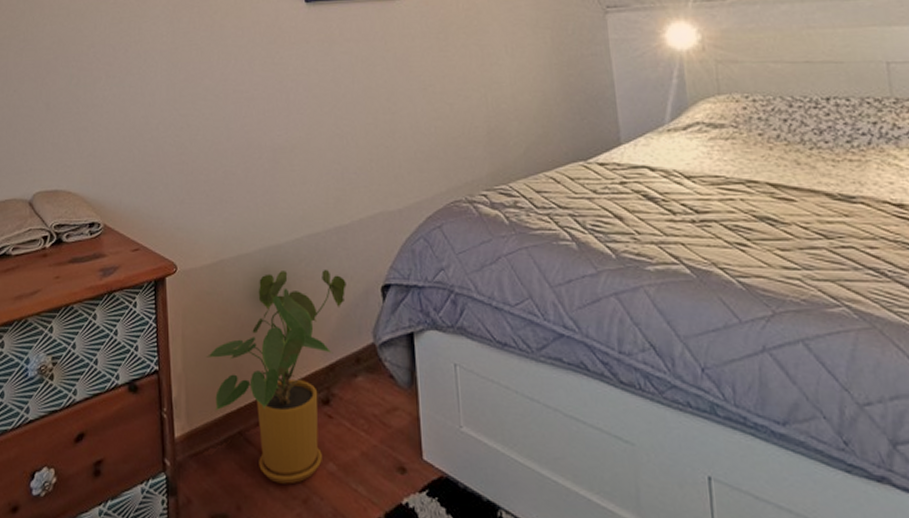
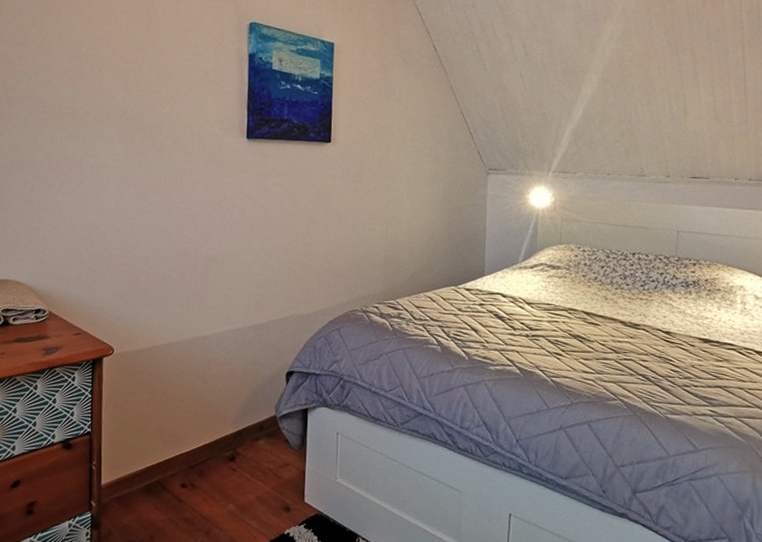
house plant: present [206,269,347,485] -> none [134,357,258,520]

